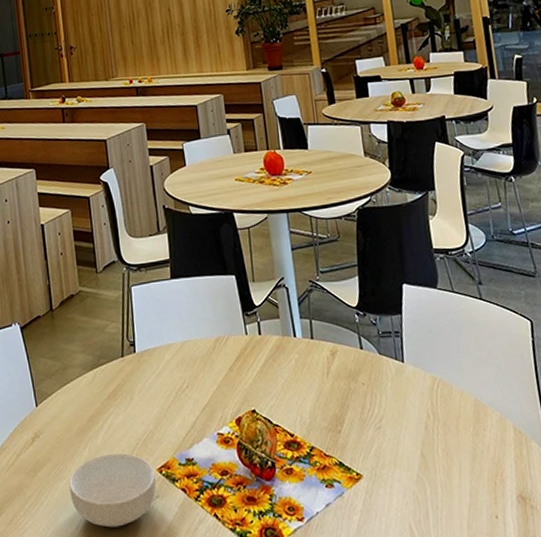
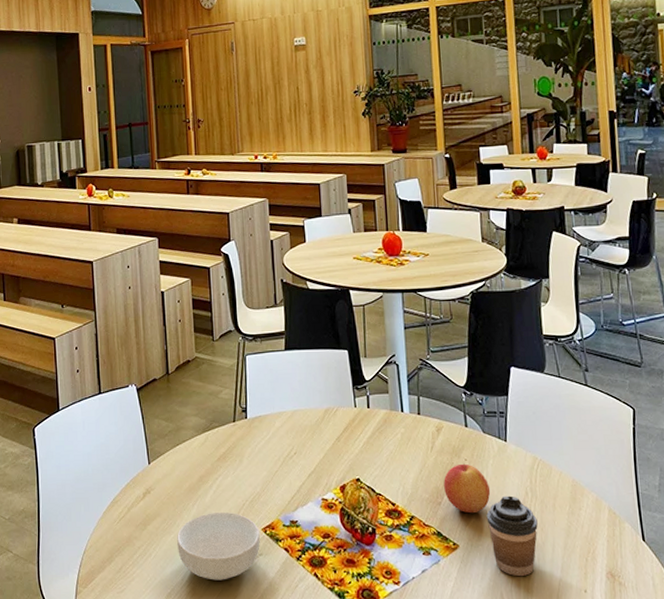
apple: none [342,388,392,441] -> present [444,463,491,514]
coffee cup: none [388,419,443,505] -> present [486,495,538,576]

